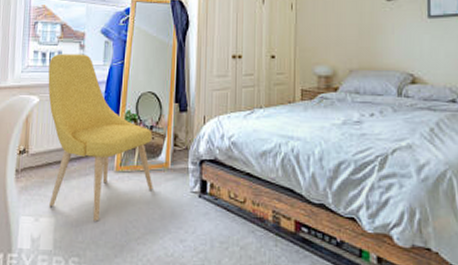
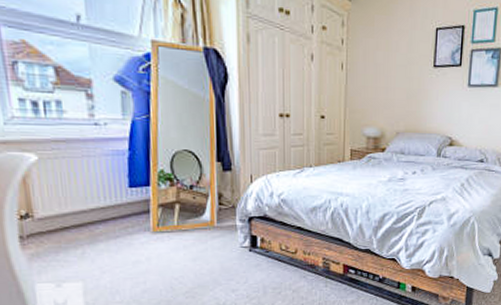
chair: present [48,54,153,221] -> none [44,103,199,281]

